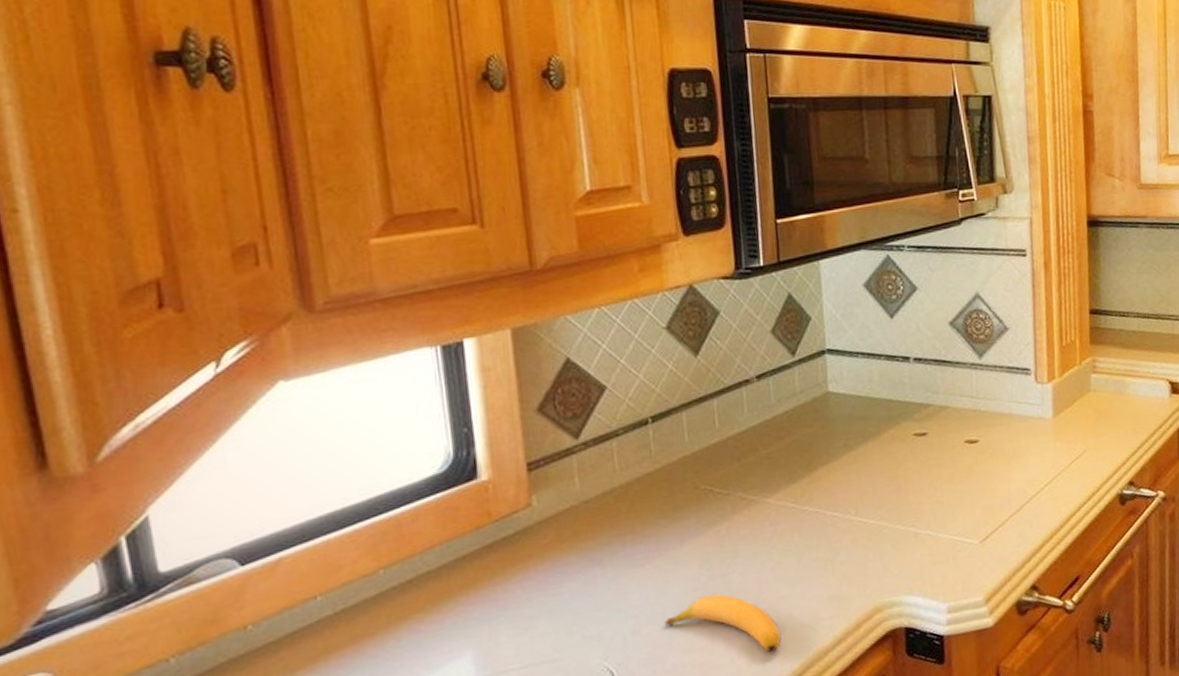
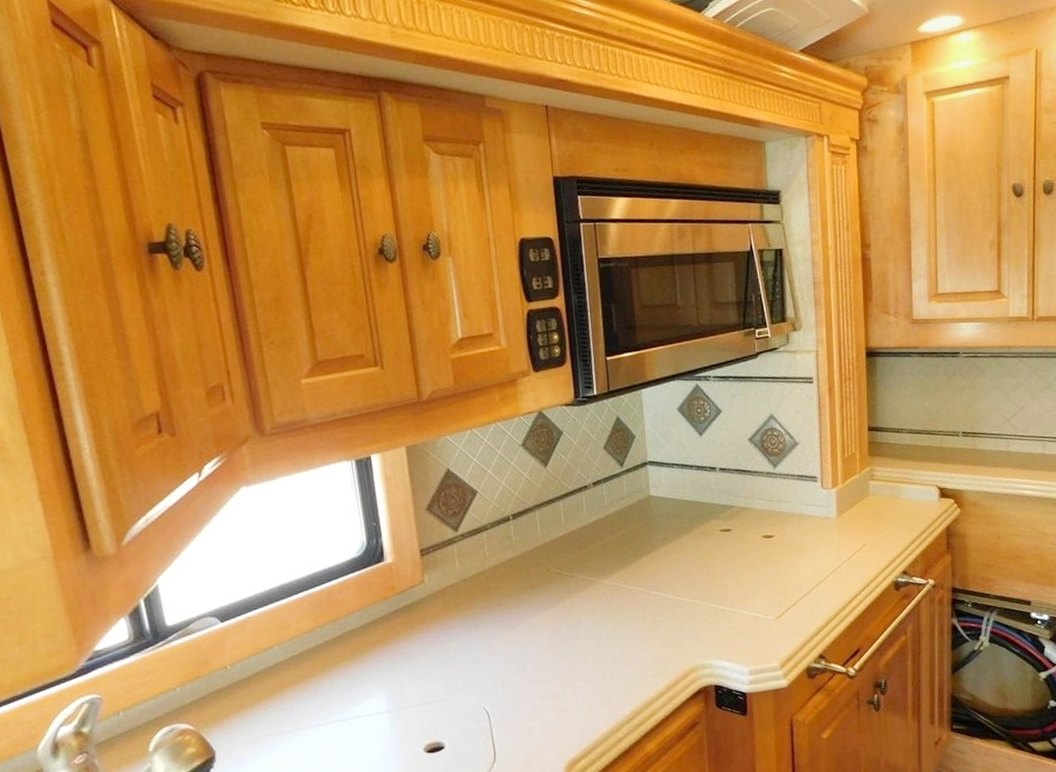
banana: present [664,594,781,653] -> none [525,653,616,701]

